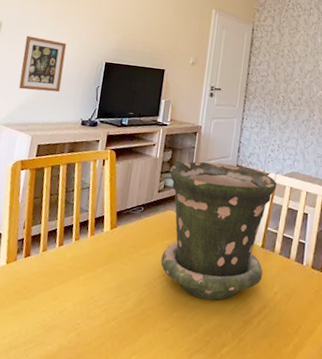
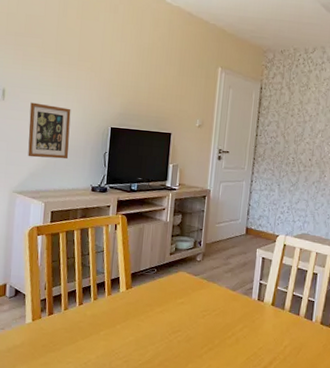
flower pot: present [161,161,277,300] -> none [175,225,287,353]

